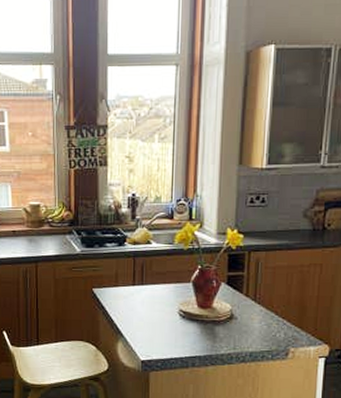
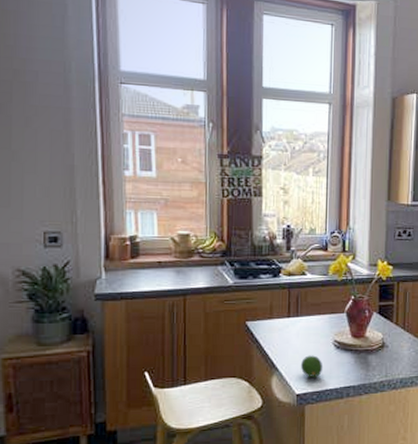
fruit: none [145,323,168,345] -> present [300,355,323,377]

